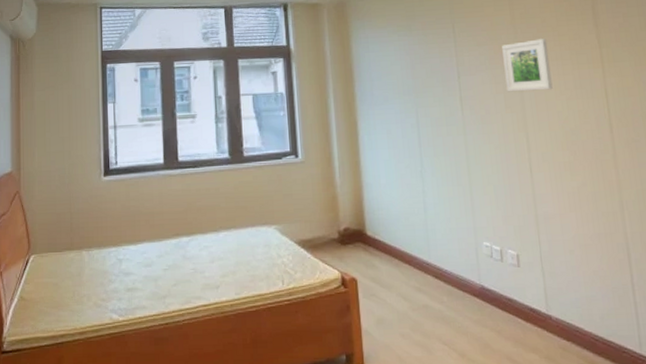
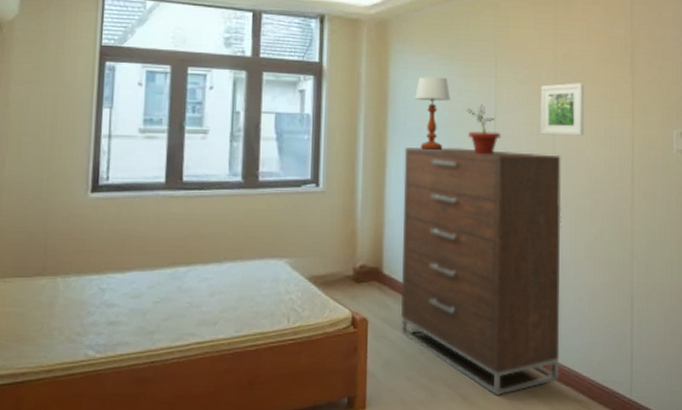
dresser: none [374,110,559,353] -> present [401,147,562,397]
table lamp: none [378,47,413,117] -> present [415,76,450,151]
potted plant: none [430,69,467,117] -> present [466,104,501,155]

